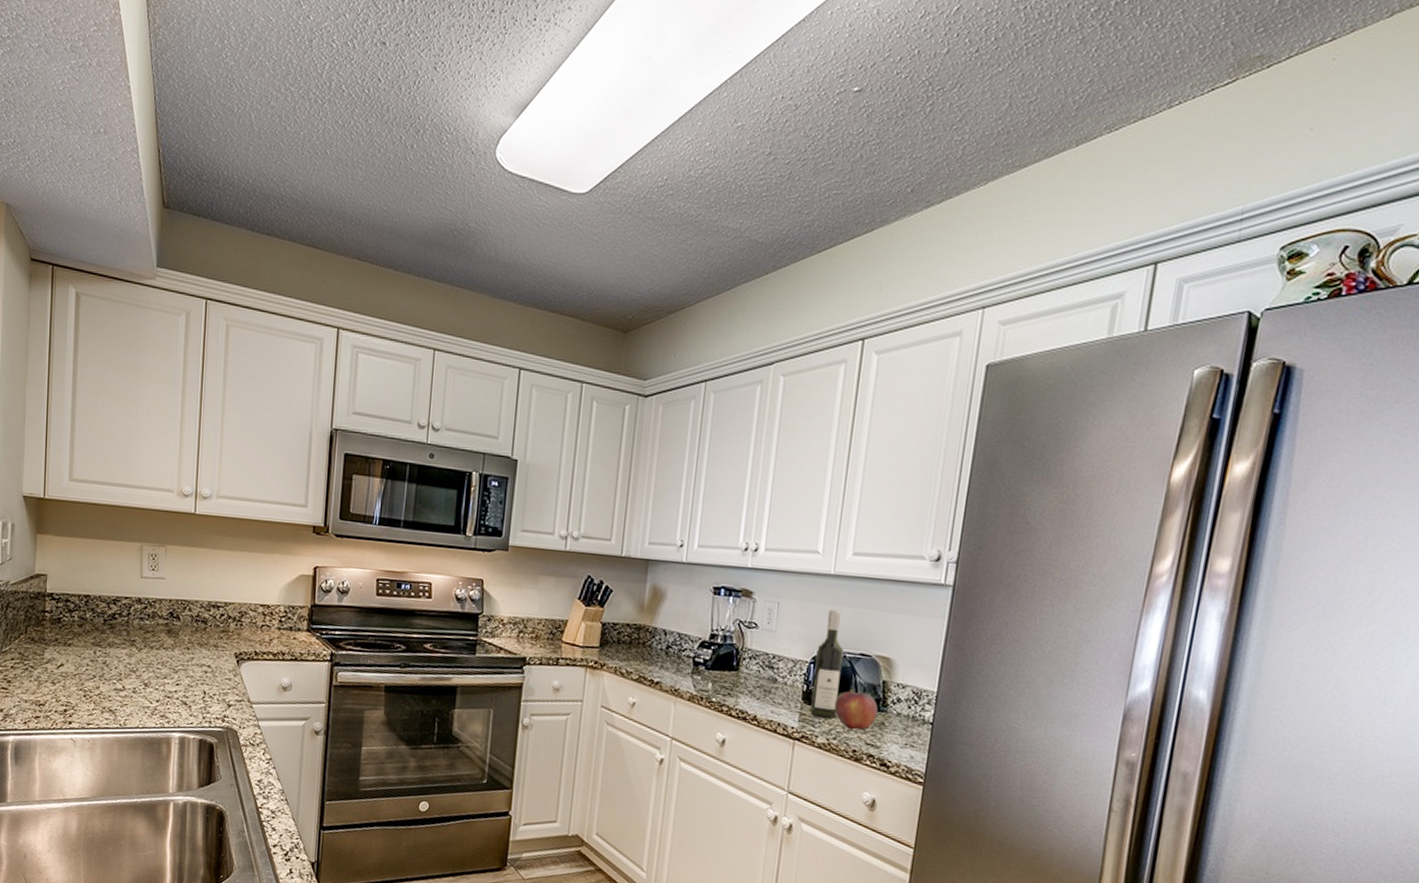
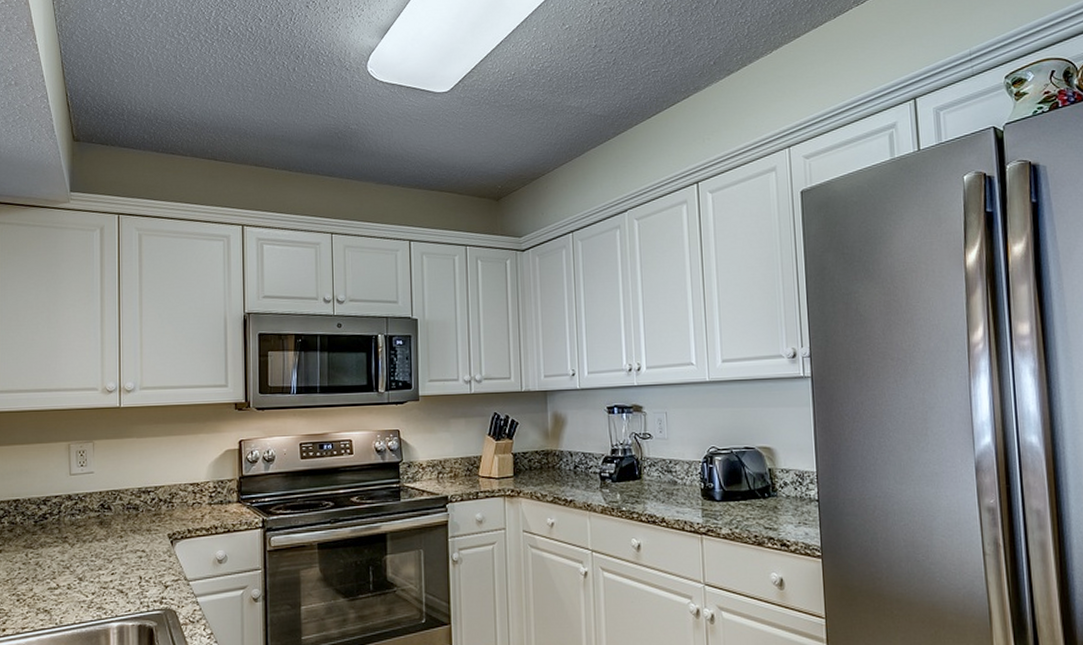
bottle: present [810,609,844,720] -> none [707,411,734,511]
fruit: present [834,689,878,730] -> none [731,481,770,517]

